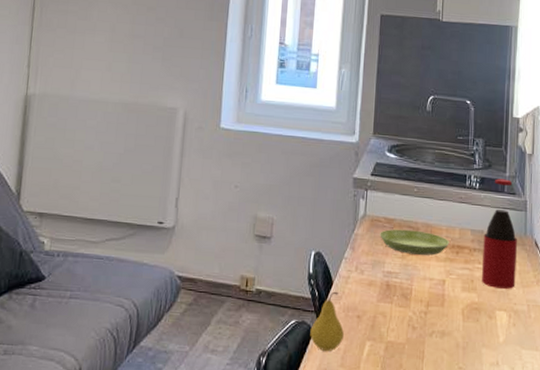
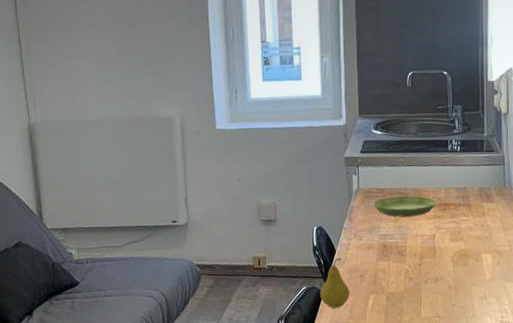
bottle: present [481,178,518,289] -> none [467,139,498,235]

